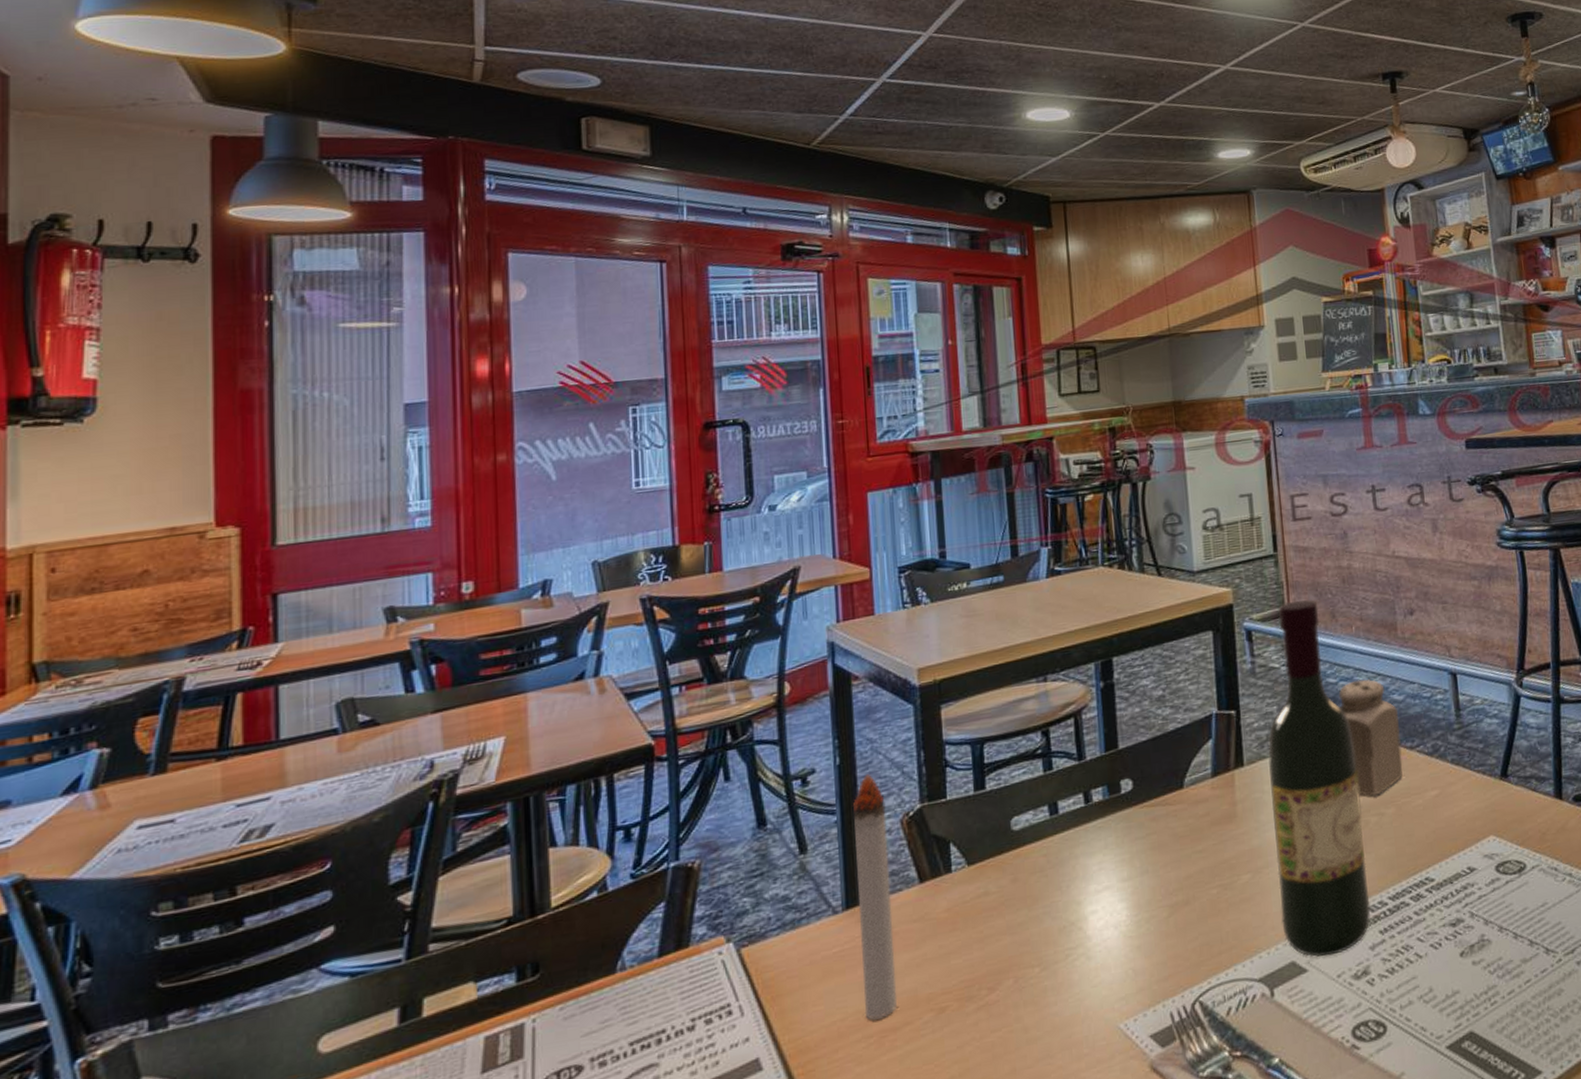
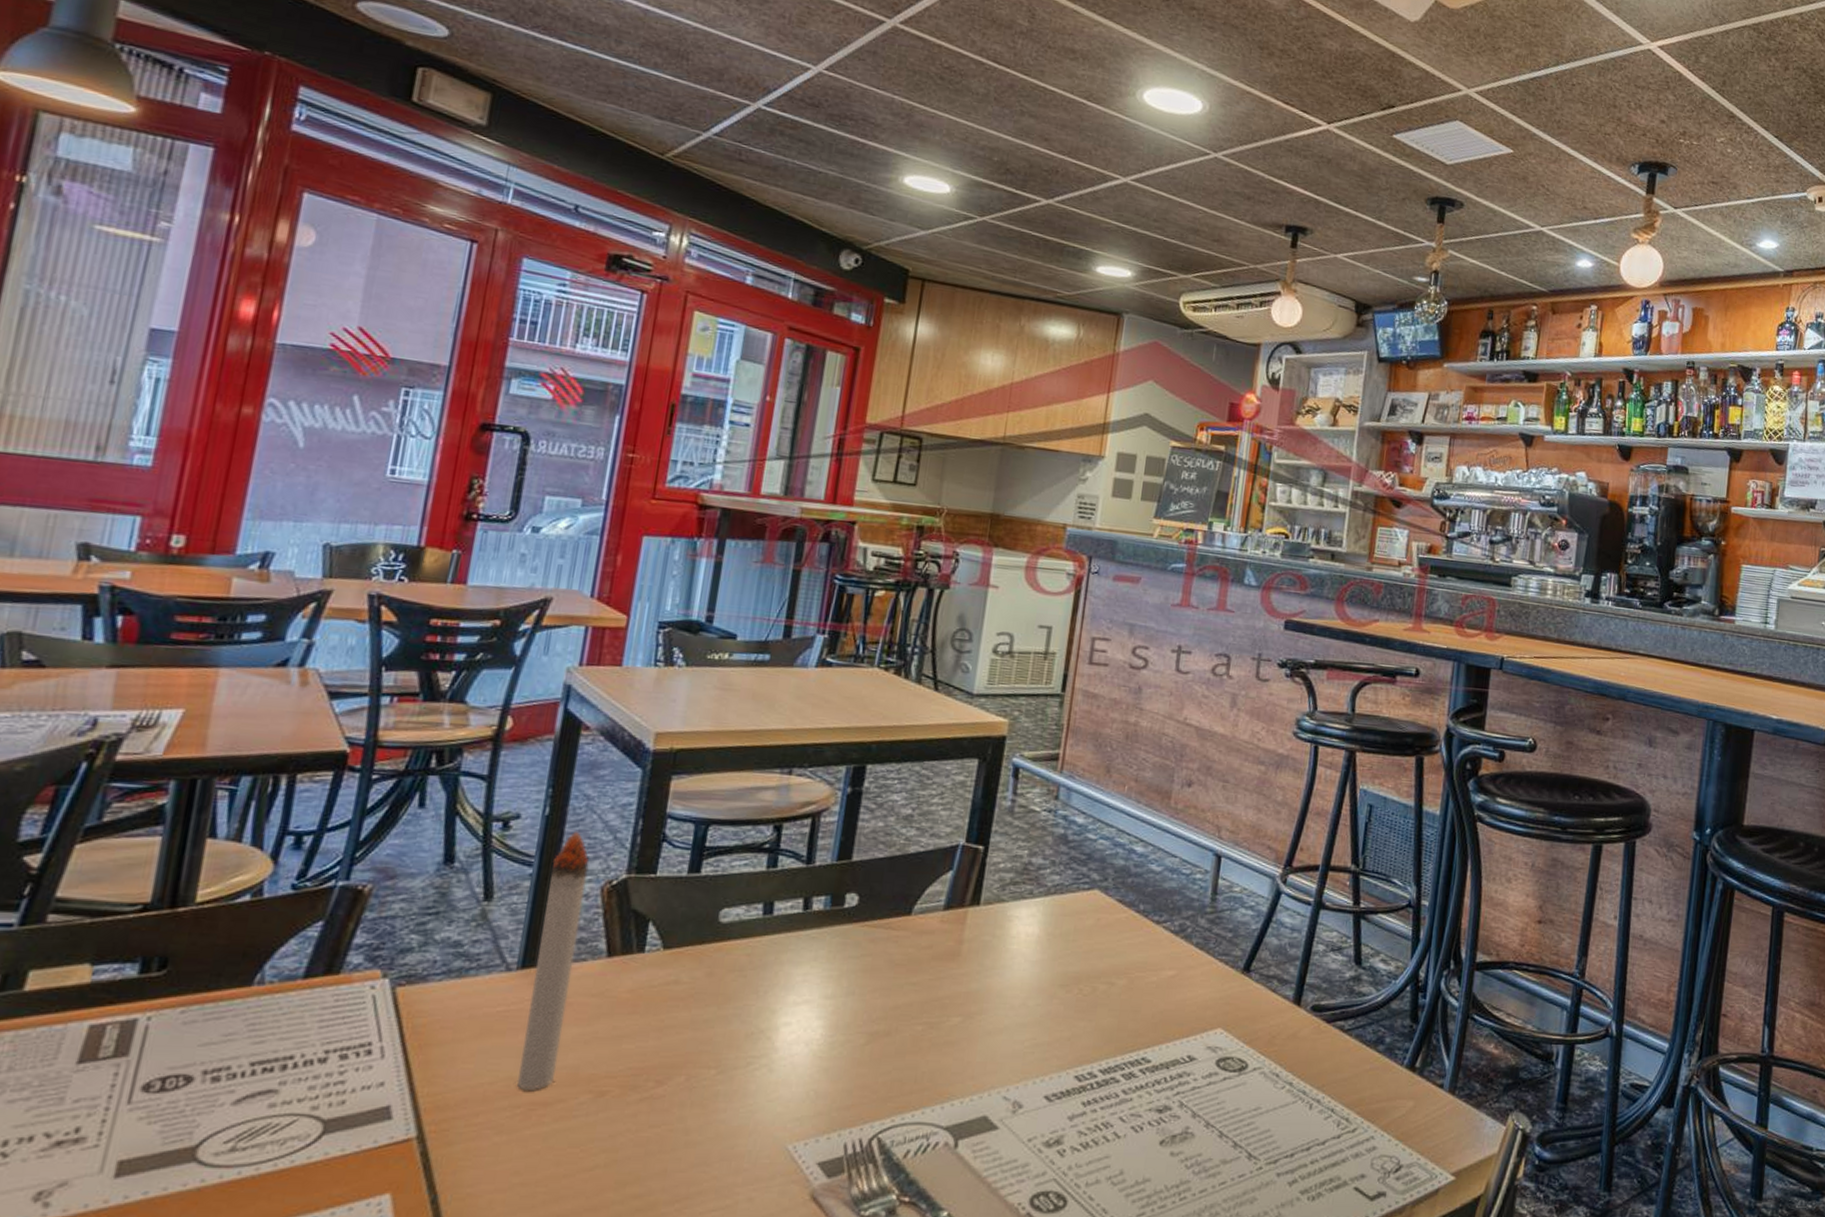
wine bottle: present [1267,599,1371,957] -> none [982,746,1101,1118]
salt shaker: present [1338,678,1403,797] -> none [1092,841,1153,964]

